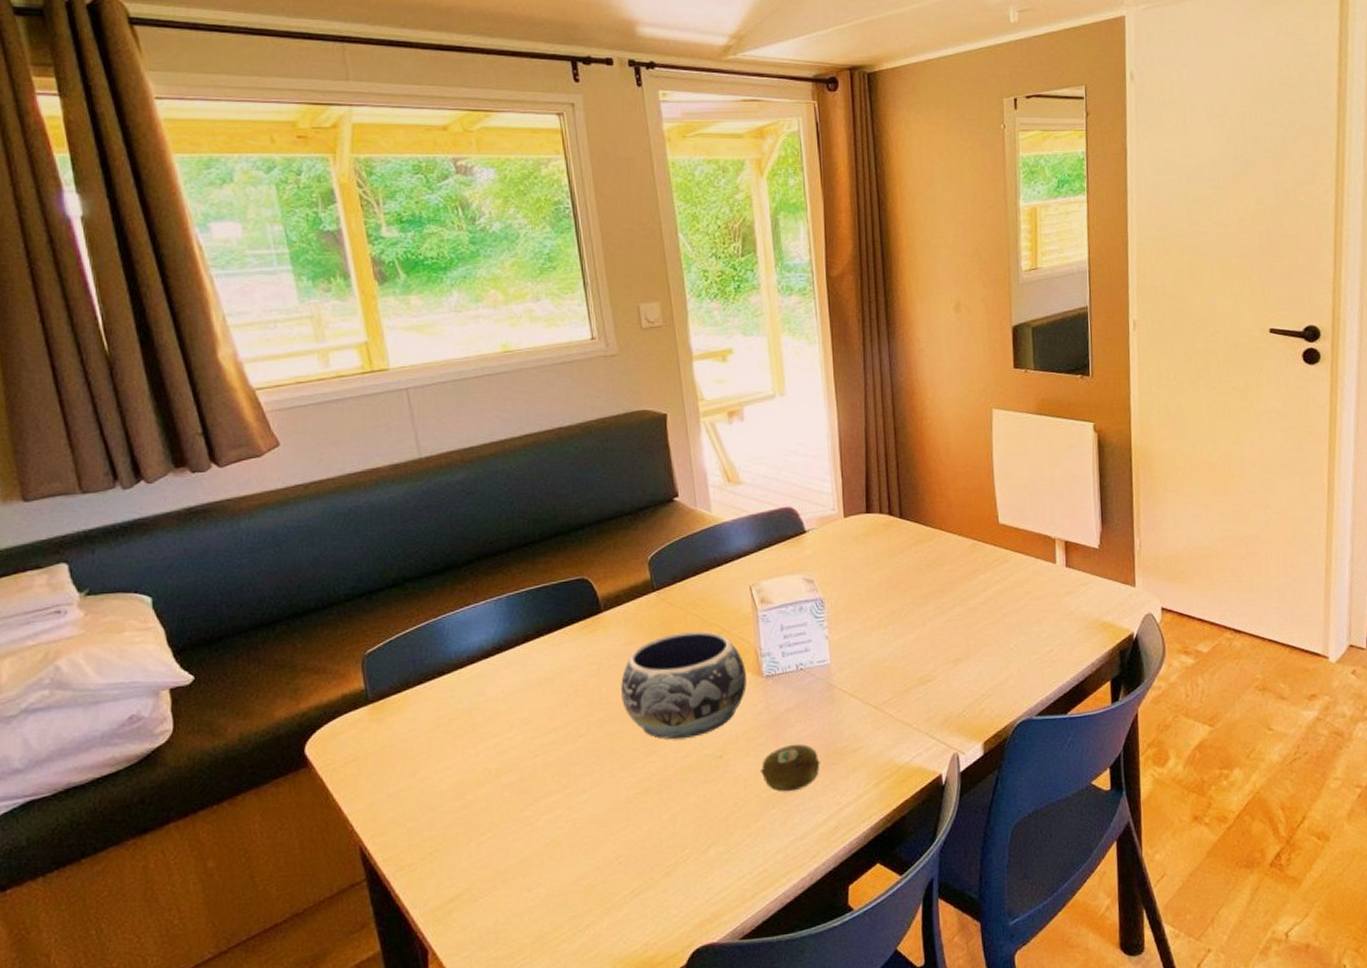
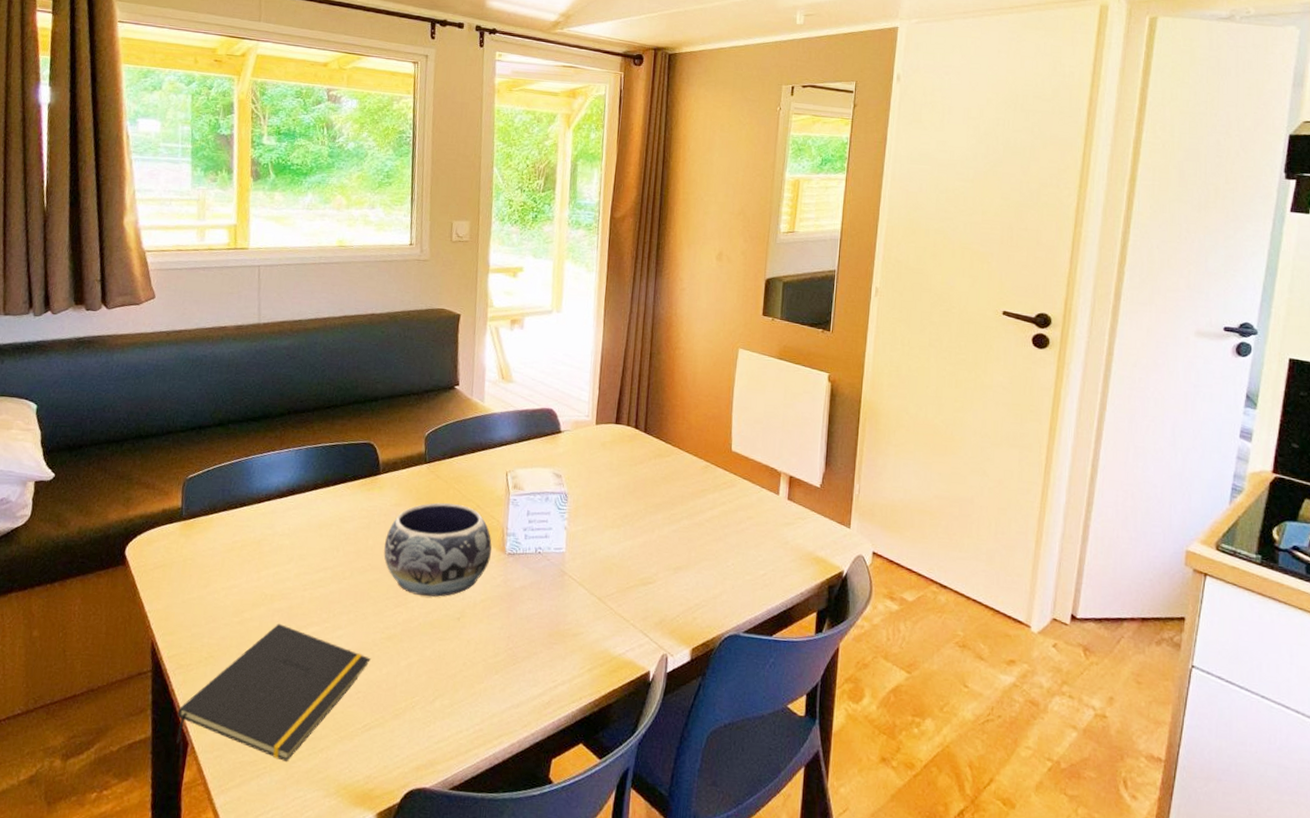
notepad: none [408,799,627,953] -> present [176,624,371,763]
fruit: present [760,744,820,792] -> none [490,619,543,662]

